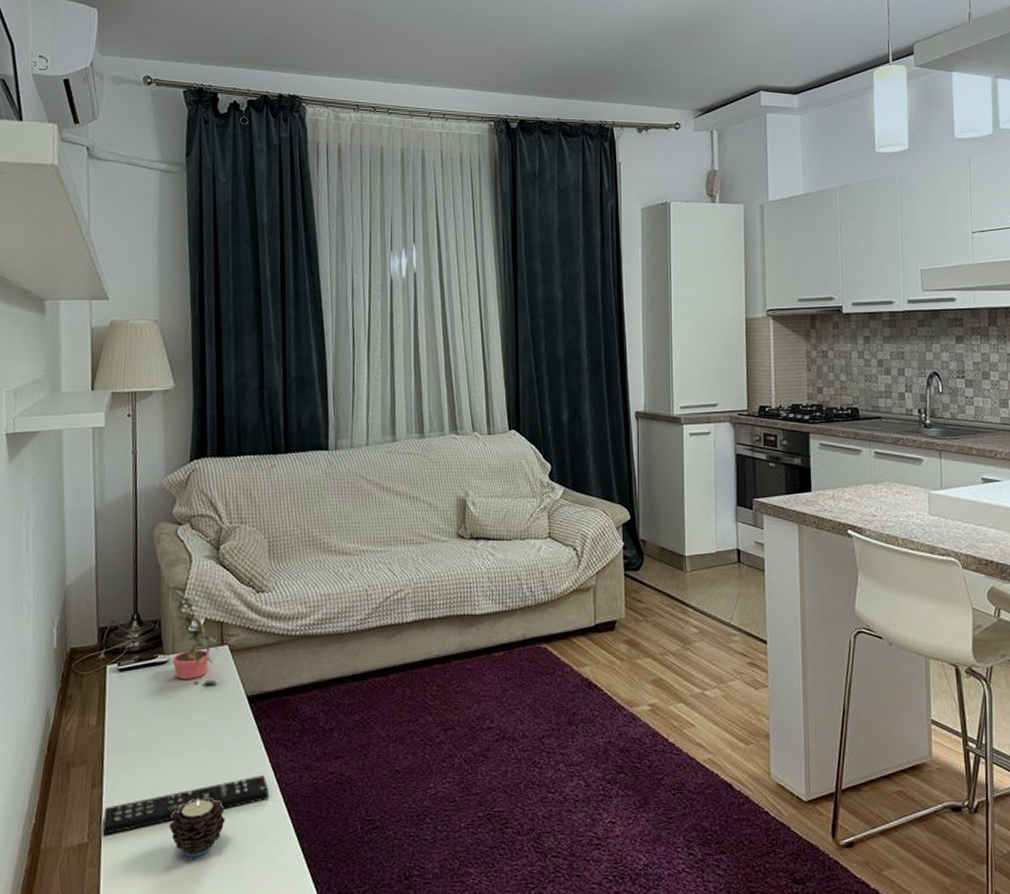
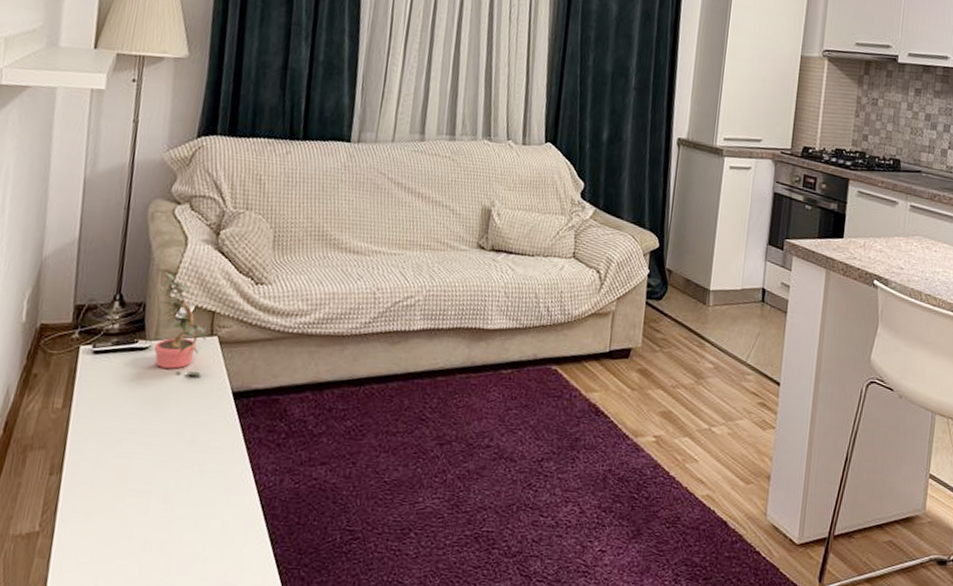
remote control: present [102,775,270,835] -> none [56,475,246,526]
candle: present [169,799,225,857] -> none [131,495,195,555]

